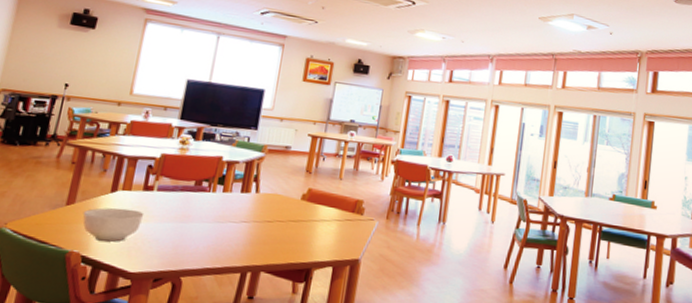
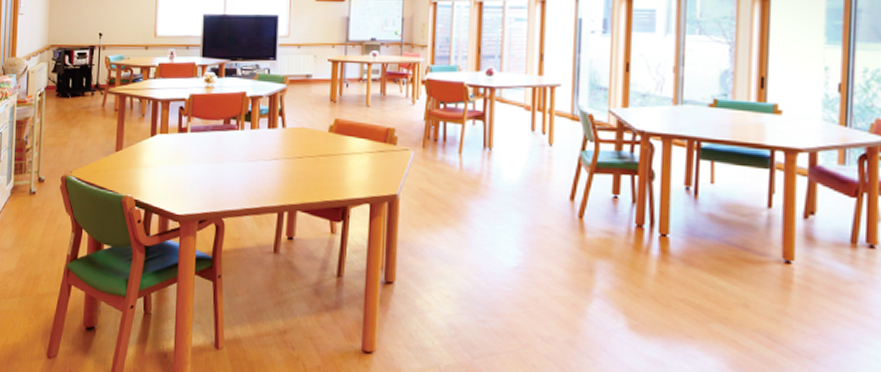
bowl: present [82,208,145,242] -> none [130,151,182,185]

